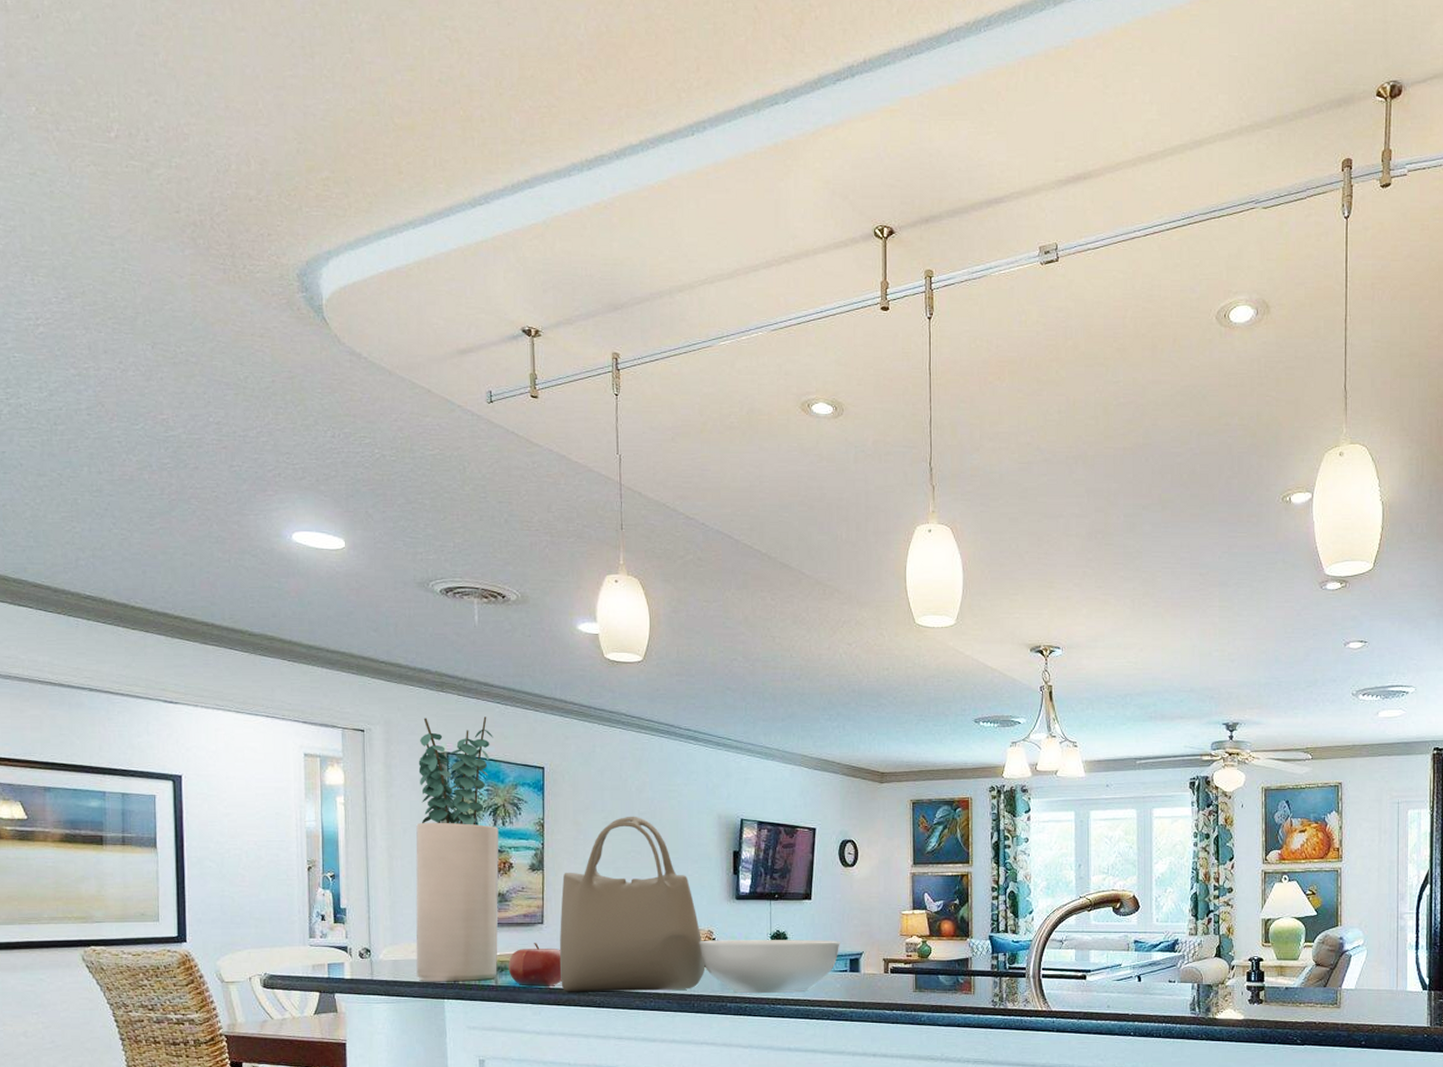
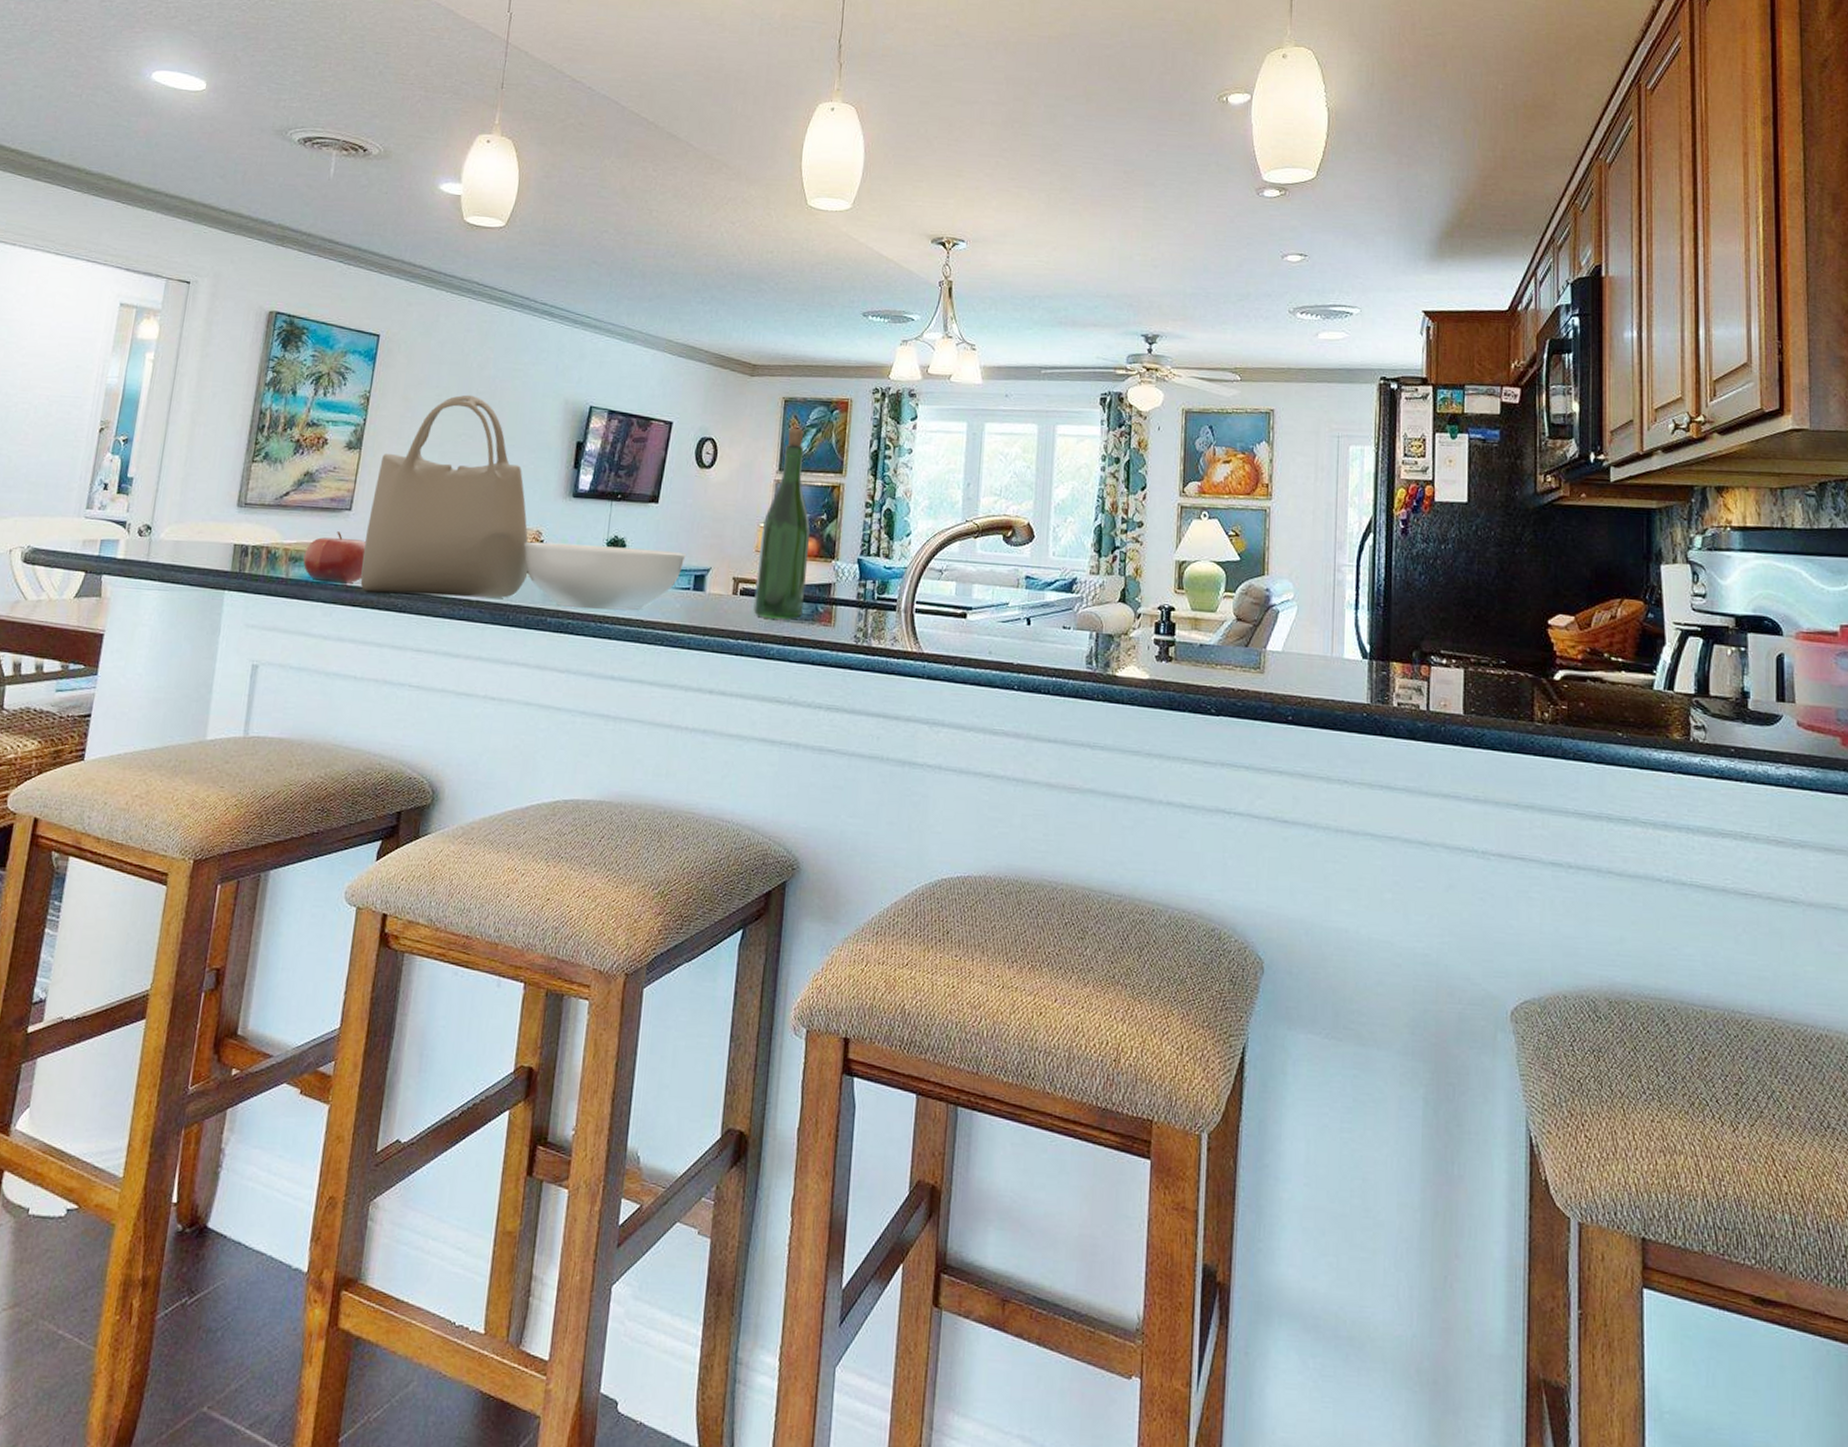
vase: present [415,717,499,982] -> none [198,273,330,573]
wine bottle: none [903,827,947,991] -> present [753,429,811,620]

